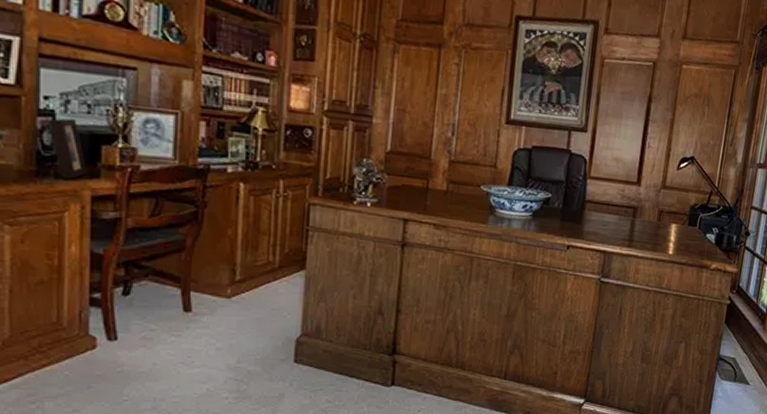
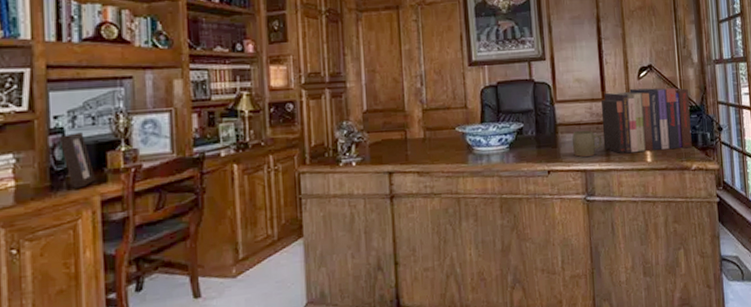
mug: none [596,210,628,238] -> present [571,130,602,157]
books: none [628,177,725,248] -> present [601,87,692,154]

